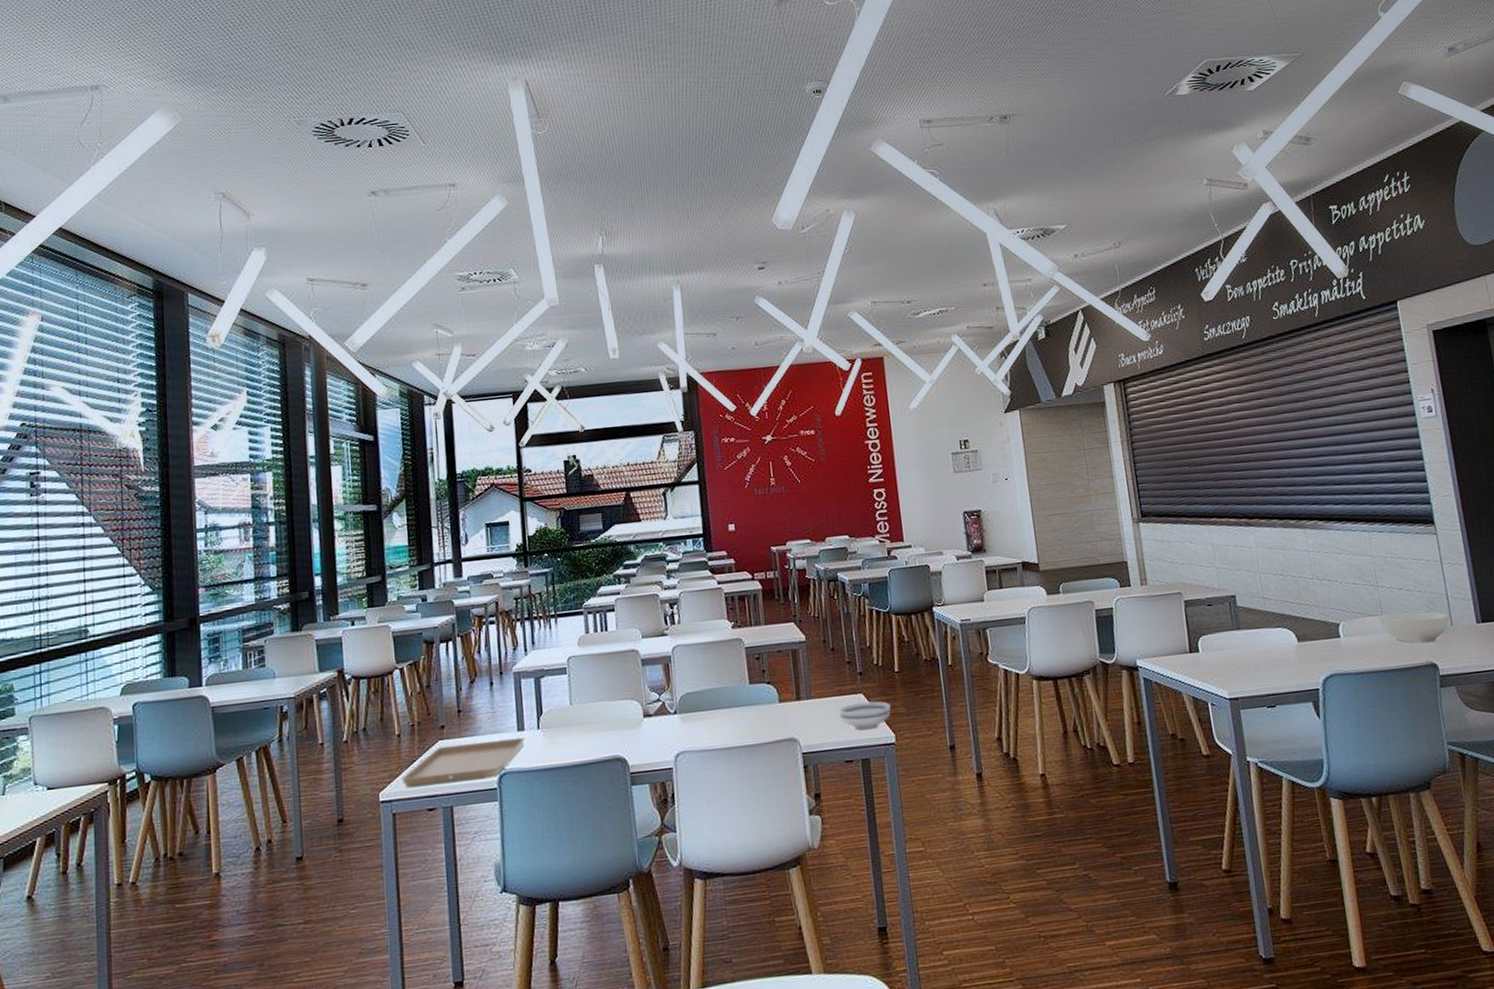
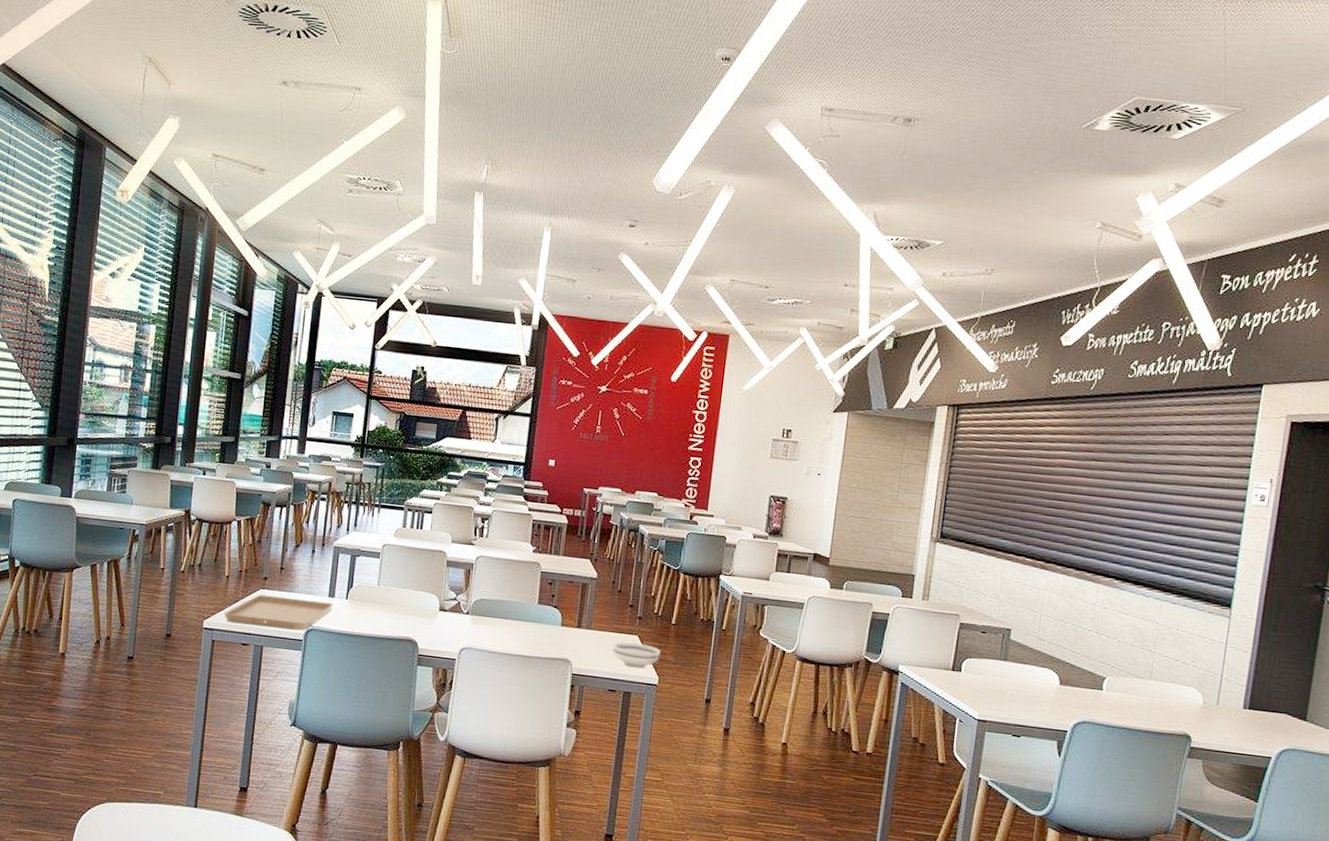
bowl: present [1378,611,1450,643] -> none [1145,679,1217,715]

